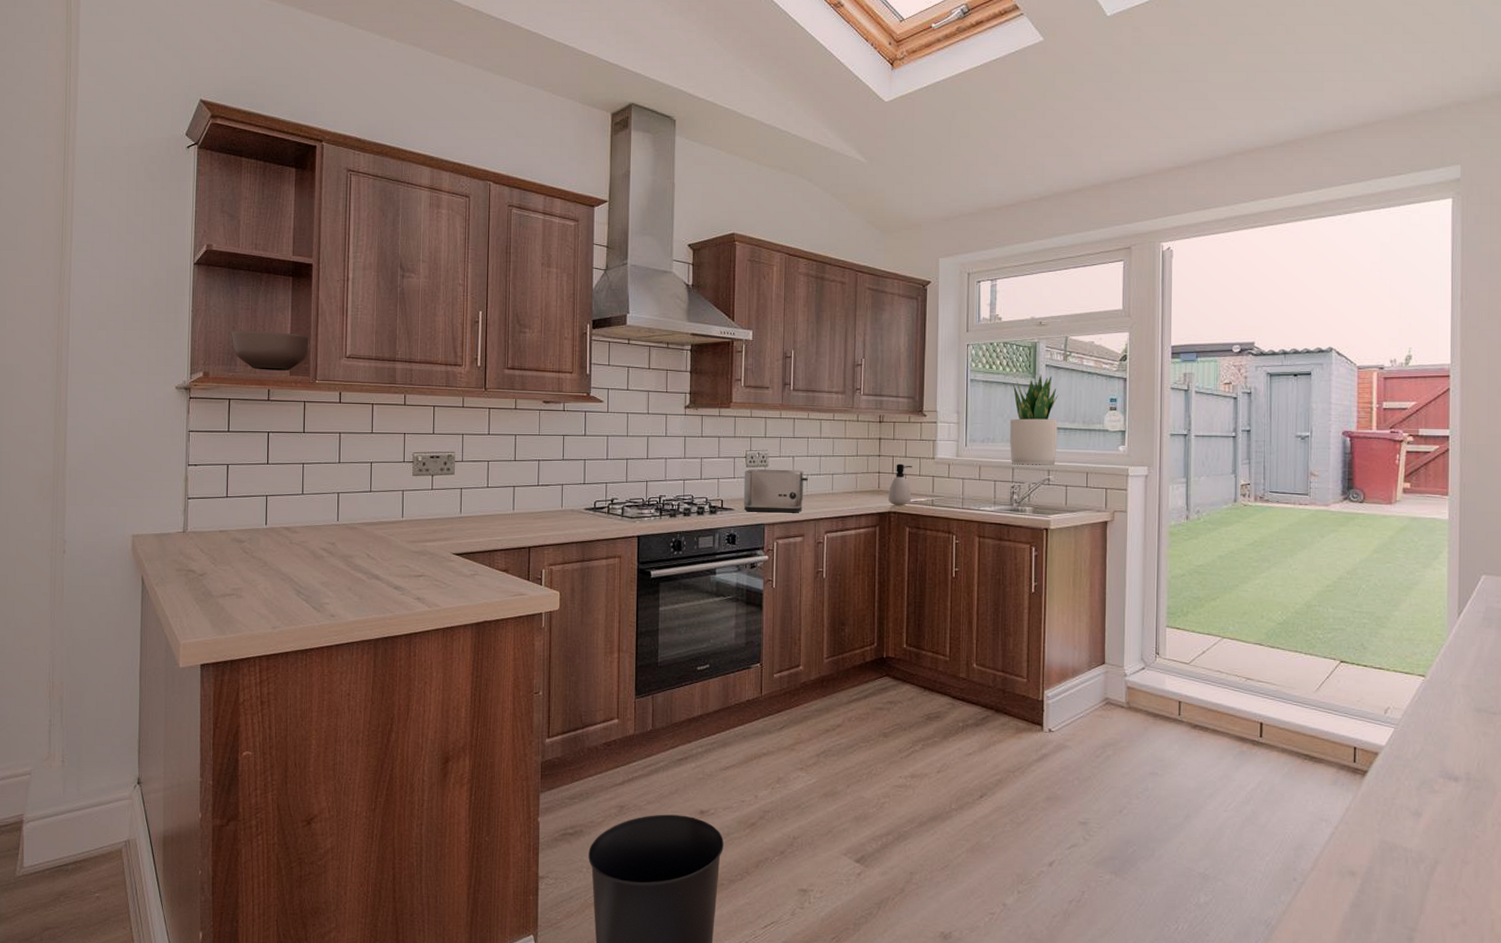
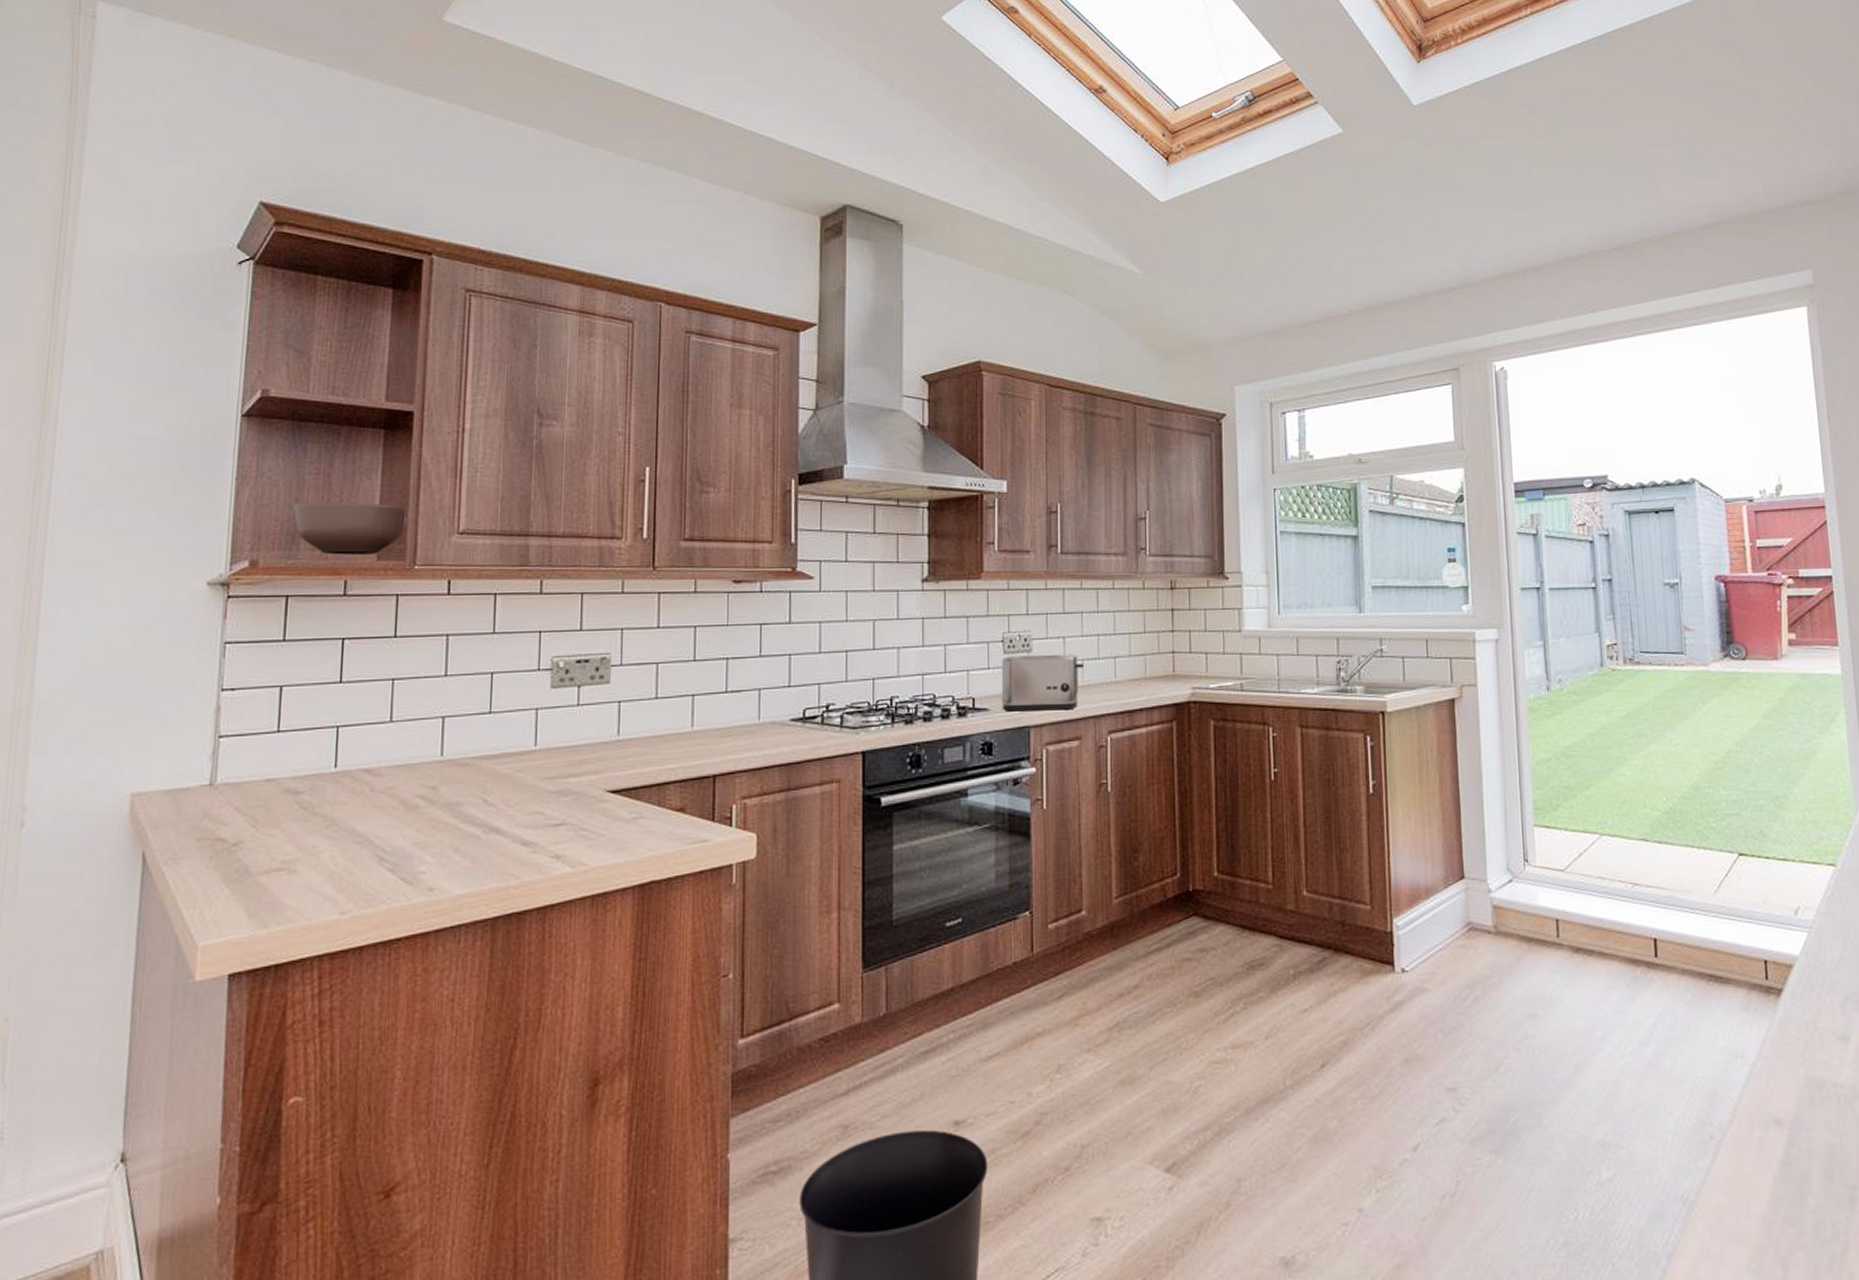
soap dispenser: present [888,463,912,506] -> none [1186,639,1216,694]
planter: present [1010,374,1058,466] -> none [1331,522,1389,634]

